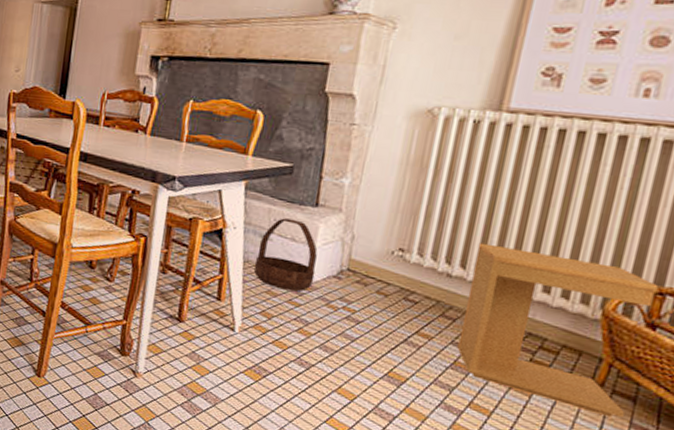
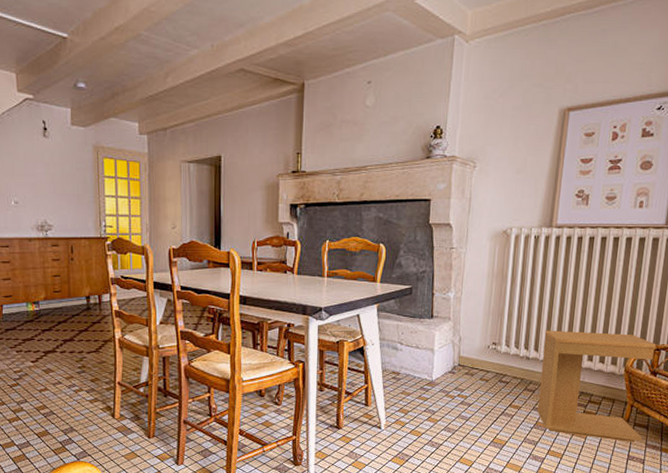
basket: present [253,218,318,292] -> none [390,331,436,389]

